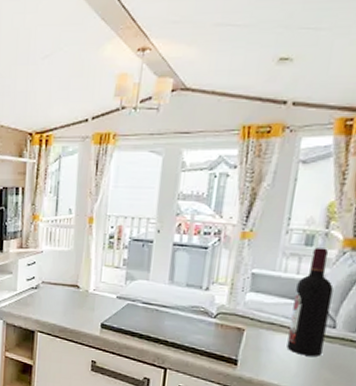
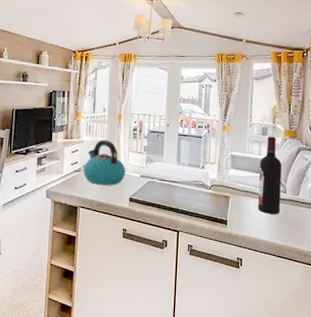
kettle: none [42,250,98,307] -> present [83,140,126,185]

